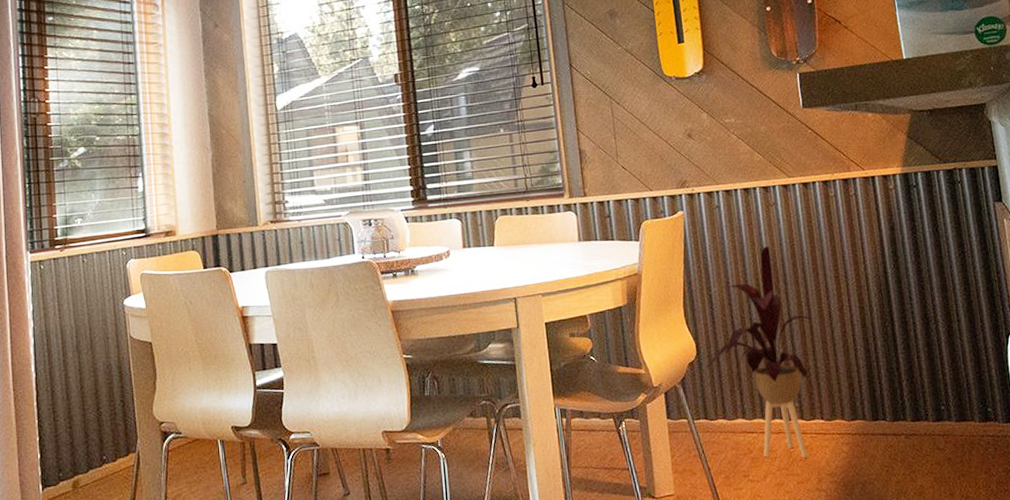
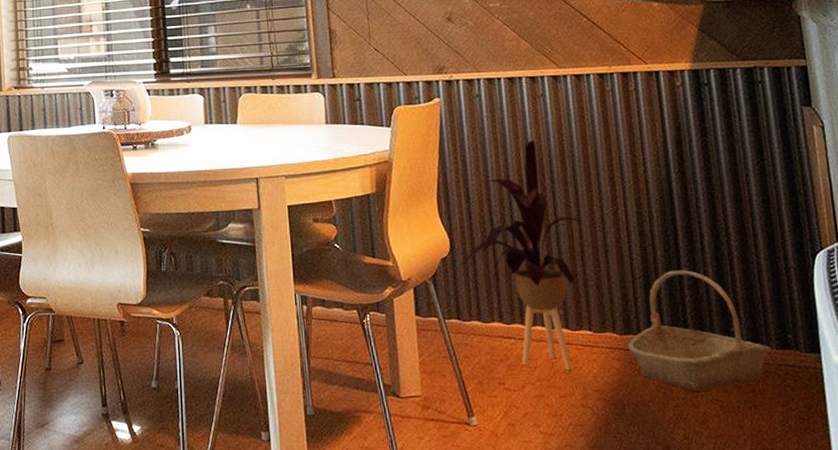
basket: none [854,357,975,467] -> present [627,270,772,392]

